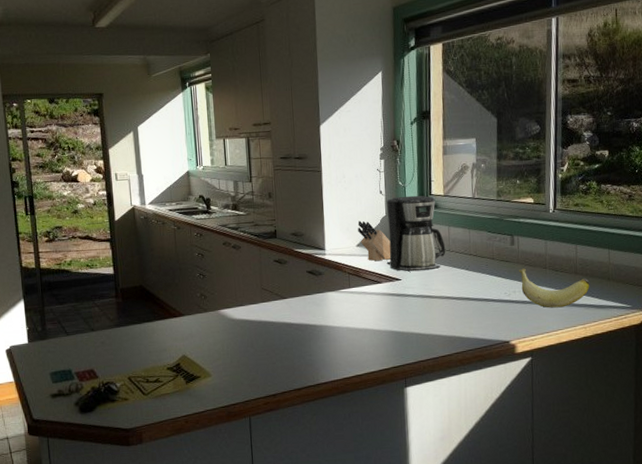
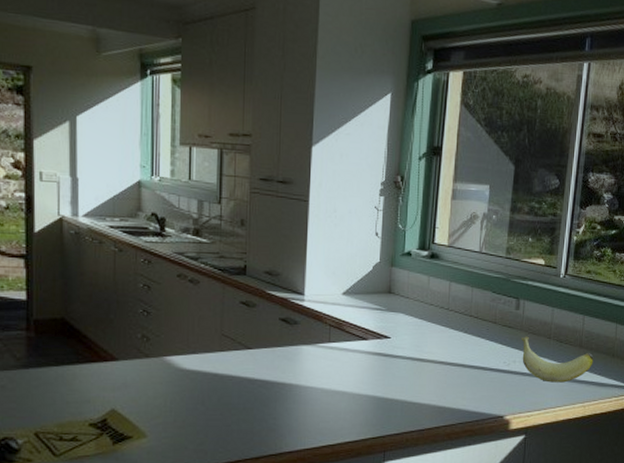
knife block: present [357,220,391,261] -> none [346,264,383,313]
coffee maker: present [387,195,446,272] -> none [376,241,444,330]

